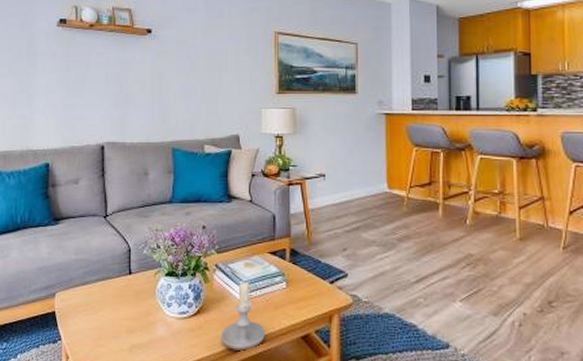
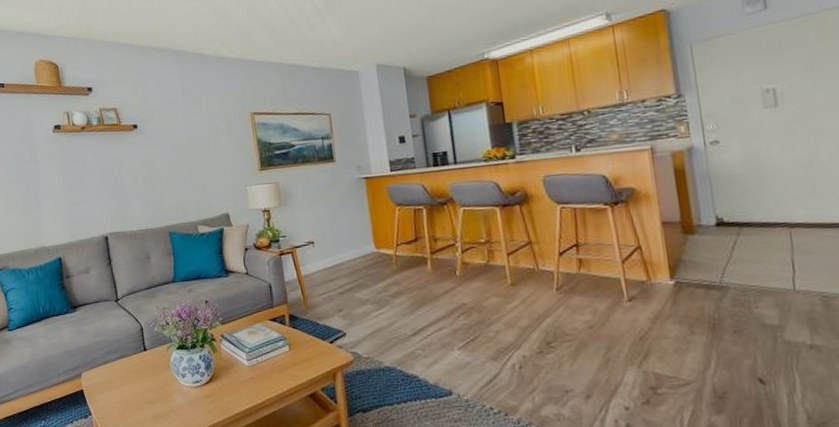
candle: present [222,281,265,351] -> none [234,347,275,412]

